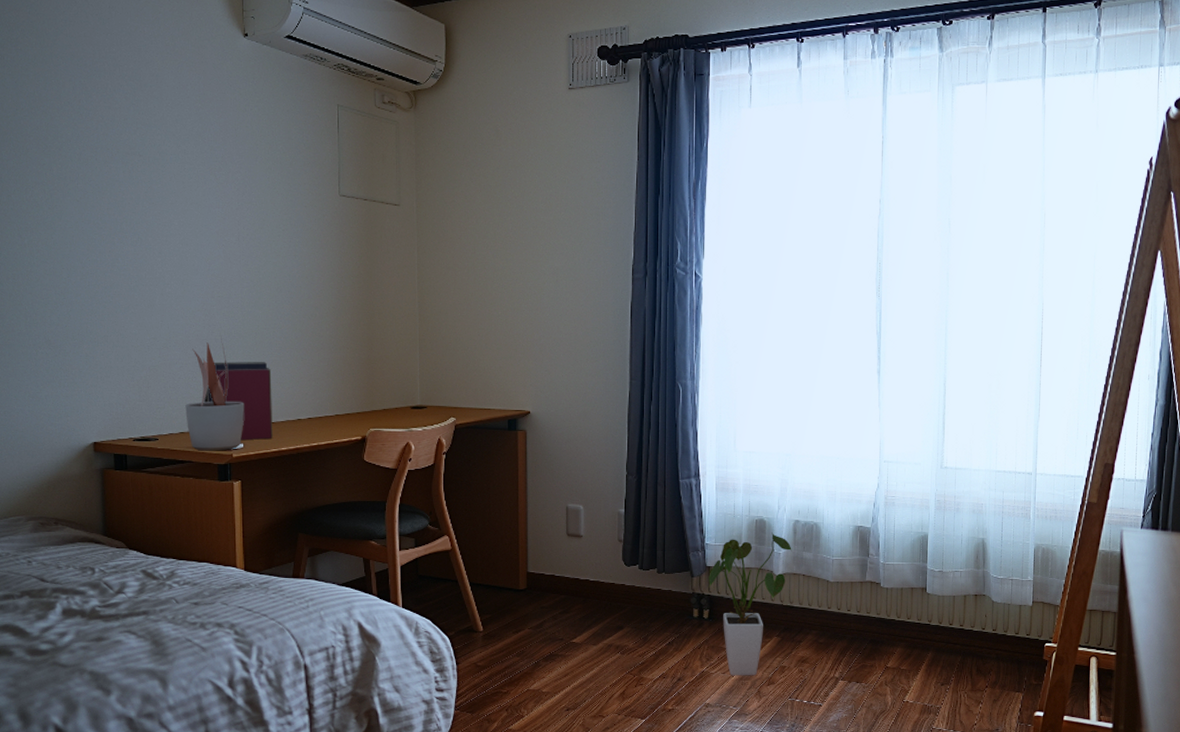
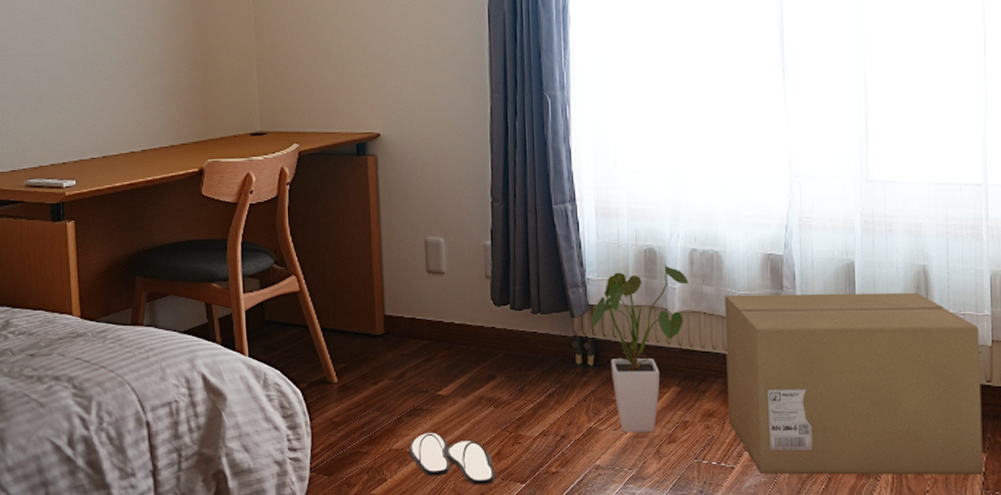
potted plant: present [185,337,245,451] -> none [15,66,76,190]
books: present [202,362,273,441] -> none [31,91,106,177]
slippers: none [544,676,620,721] -> present [408,433,496,485]
box: none [819,560,1023,710] -> present [724,292,983,474]

